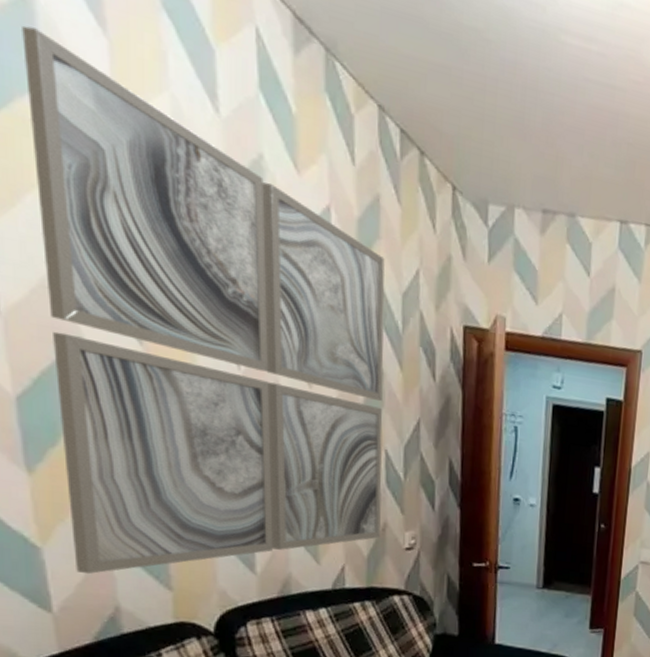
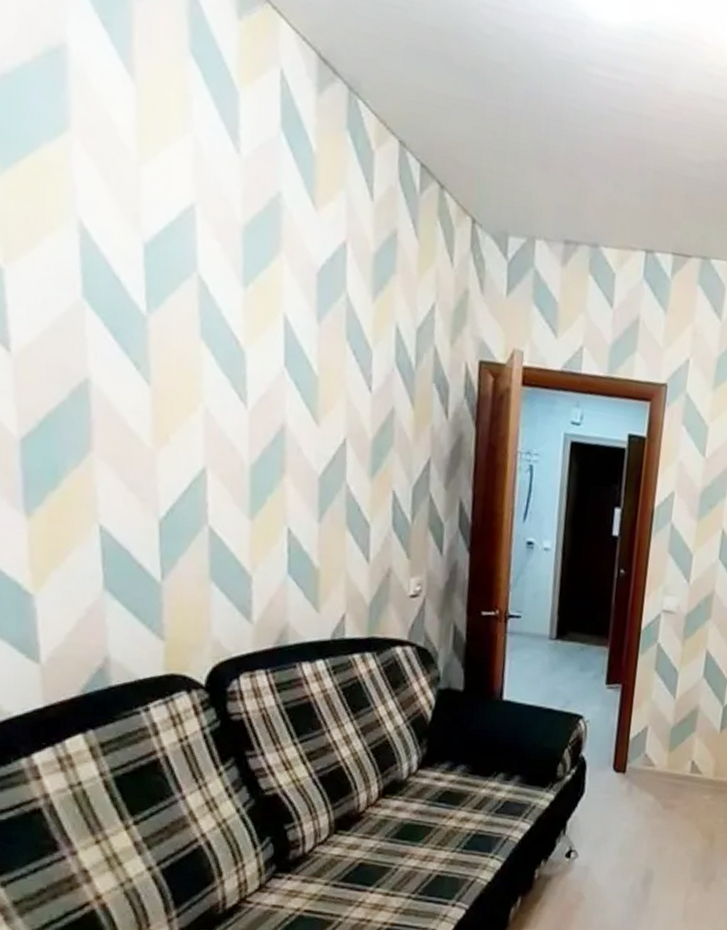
wall art: present [22,25,385,575] -> none [53,75,400,623]

